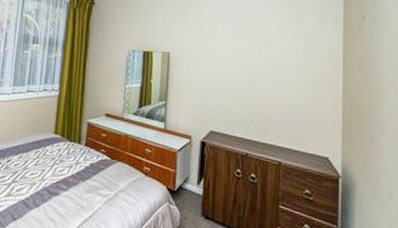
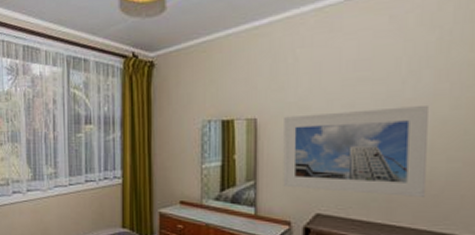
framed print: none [187,53,289,123] -> present [283,106,428,197]

